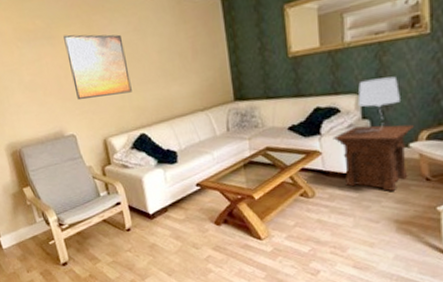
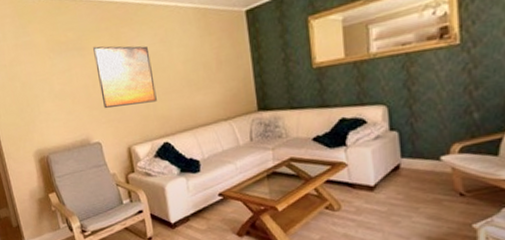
side table: present [332,124,414,191] -> none [359,137,445,206]
table lamp: present [358,76,400,132] -> none [385,87,430,144]

